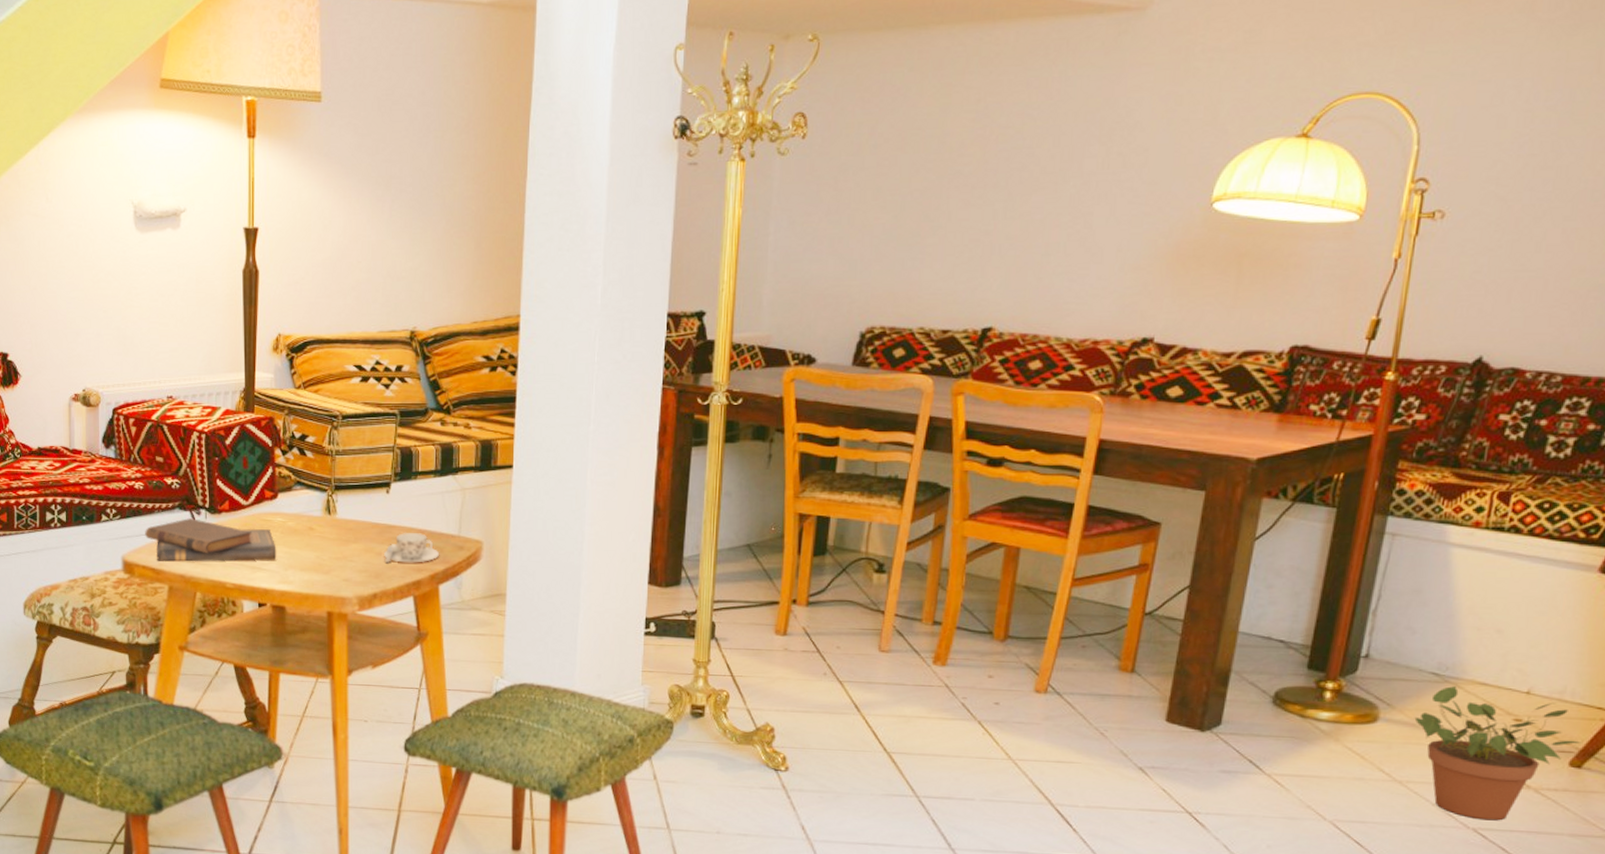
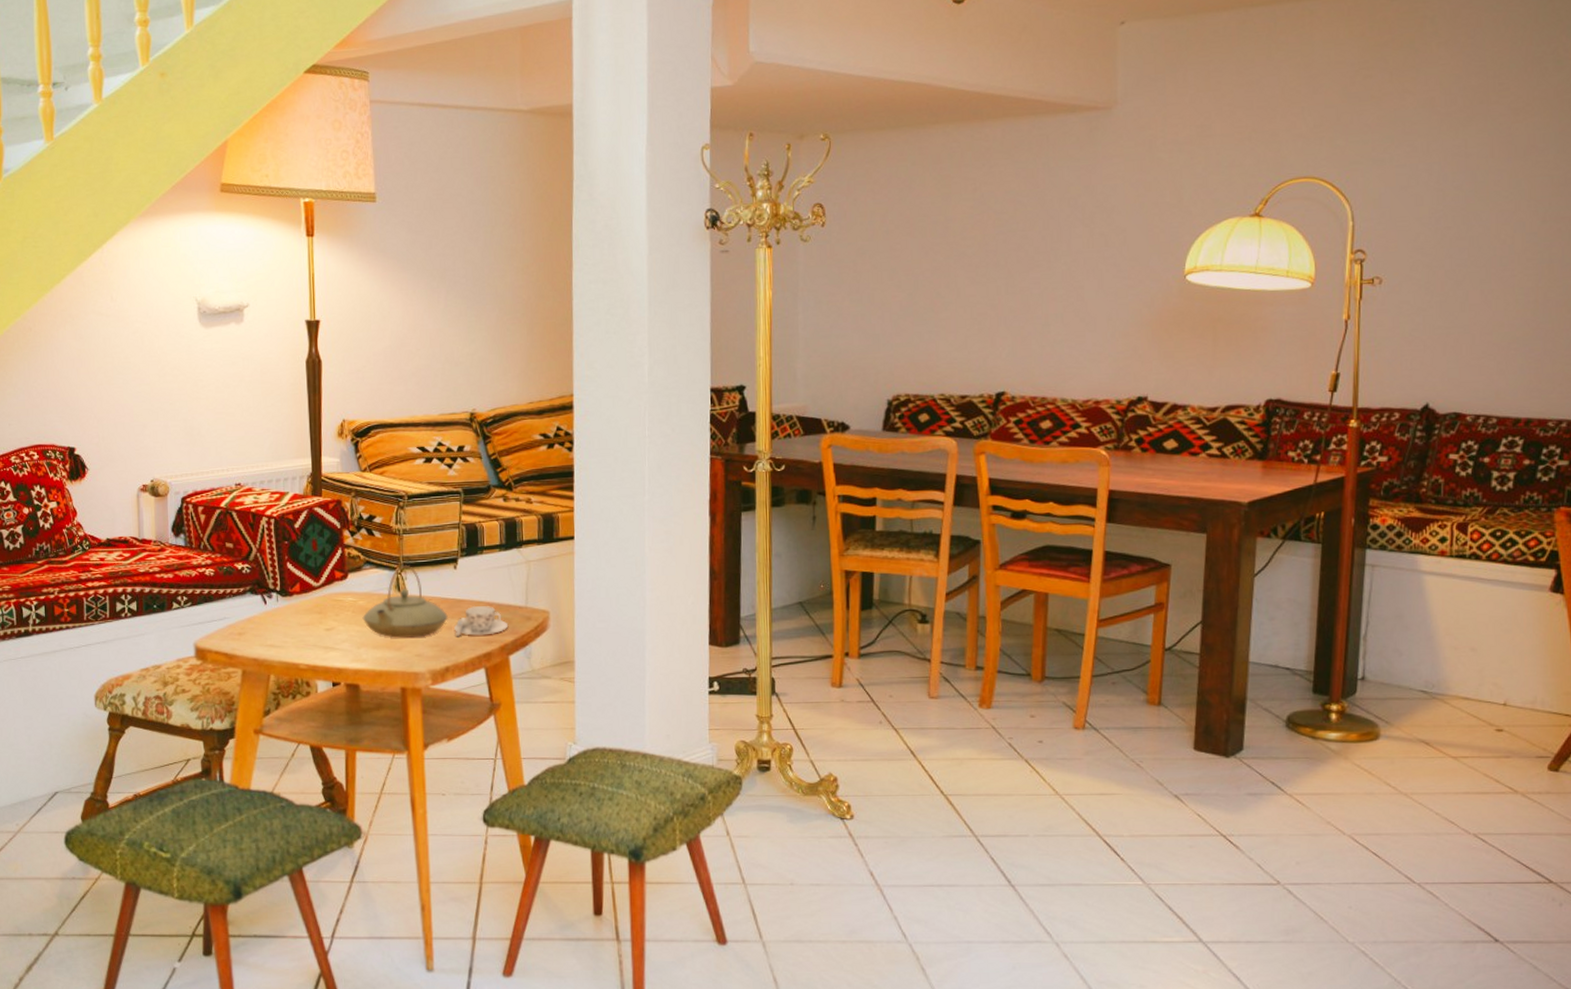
diary: present [145,517,277,562] -> none [217,601,349,646]
teapot: none [291,487,378,562] -> present [362,565,448,638]
potted plant: present [1414,686,1582,821] -> none [1411,702,1556,825]

